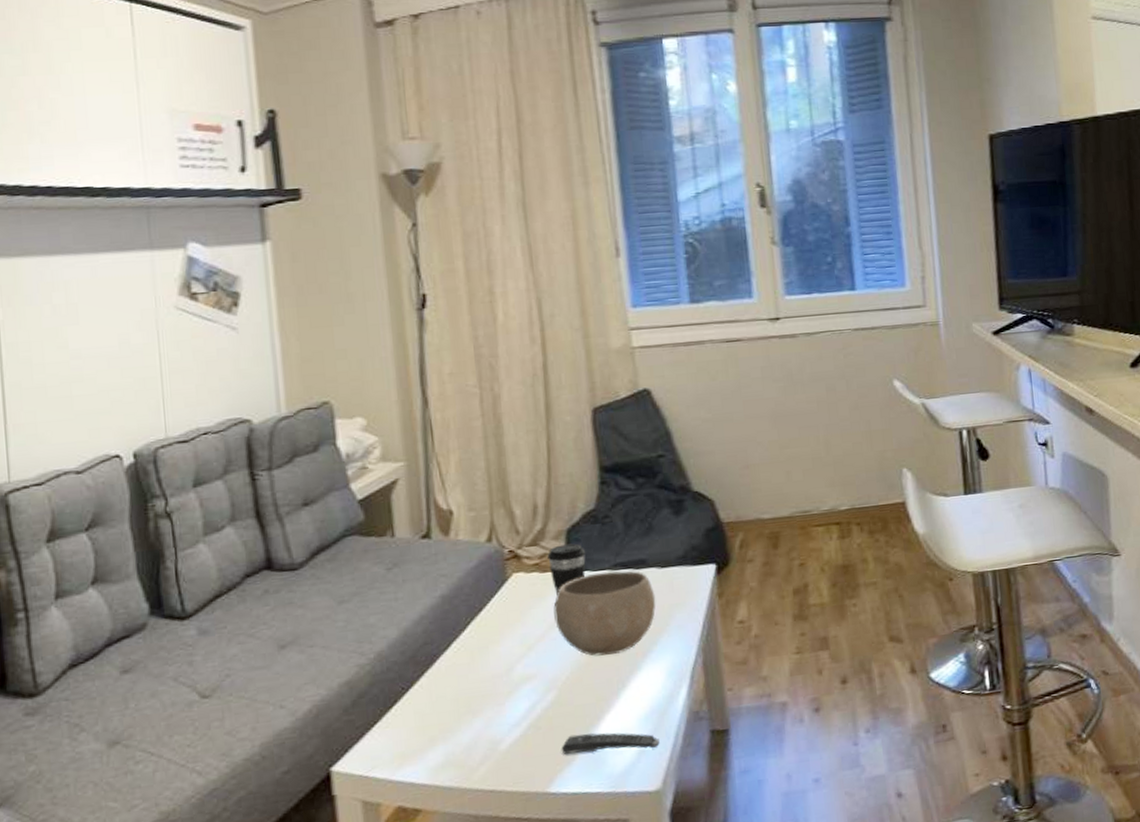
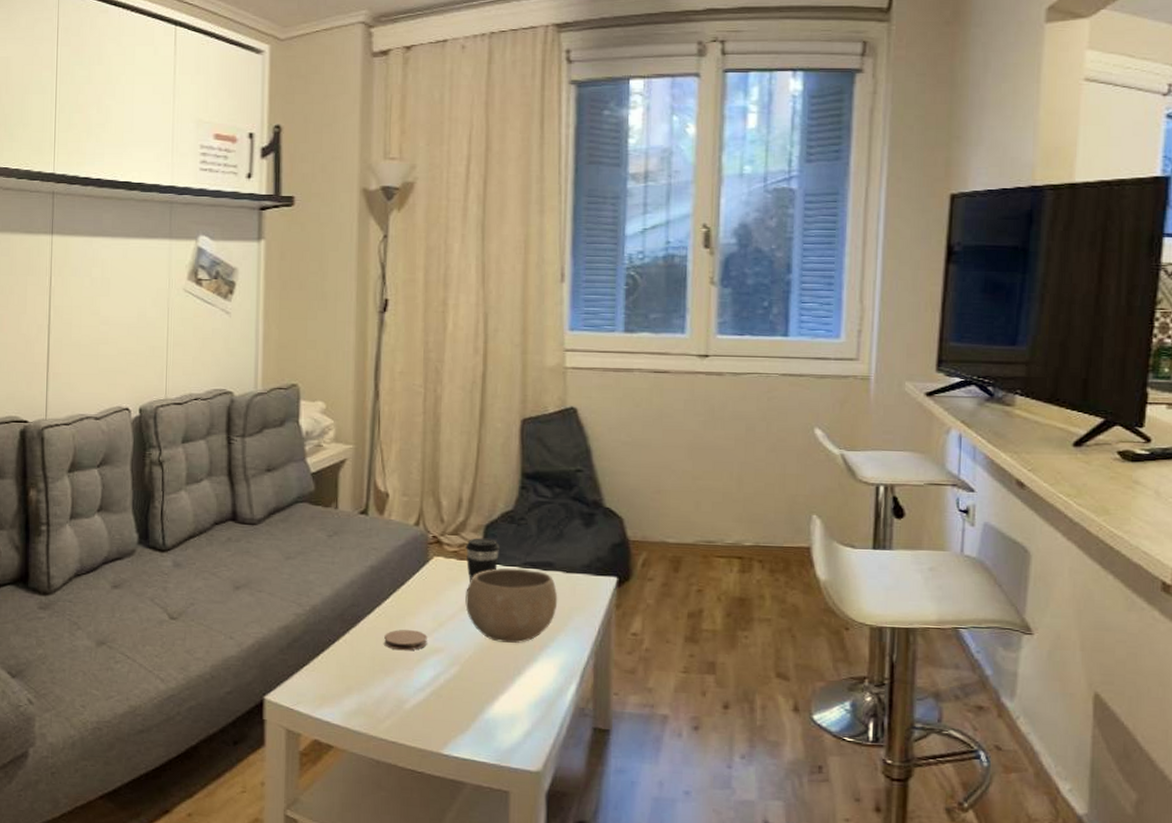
coaster: none [466,659,517,686] -> present [384,630,427,651]
remote control: present [561,732,661,755] -> none [457,707,546,734]

